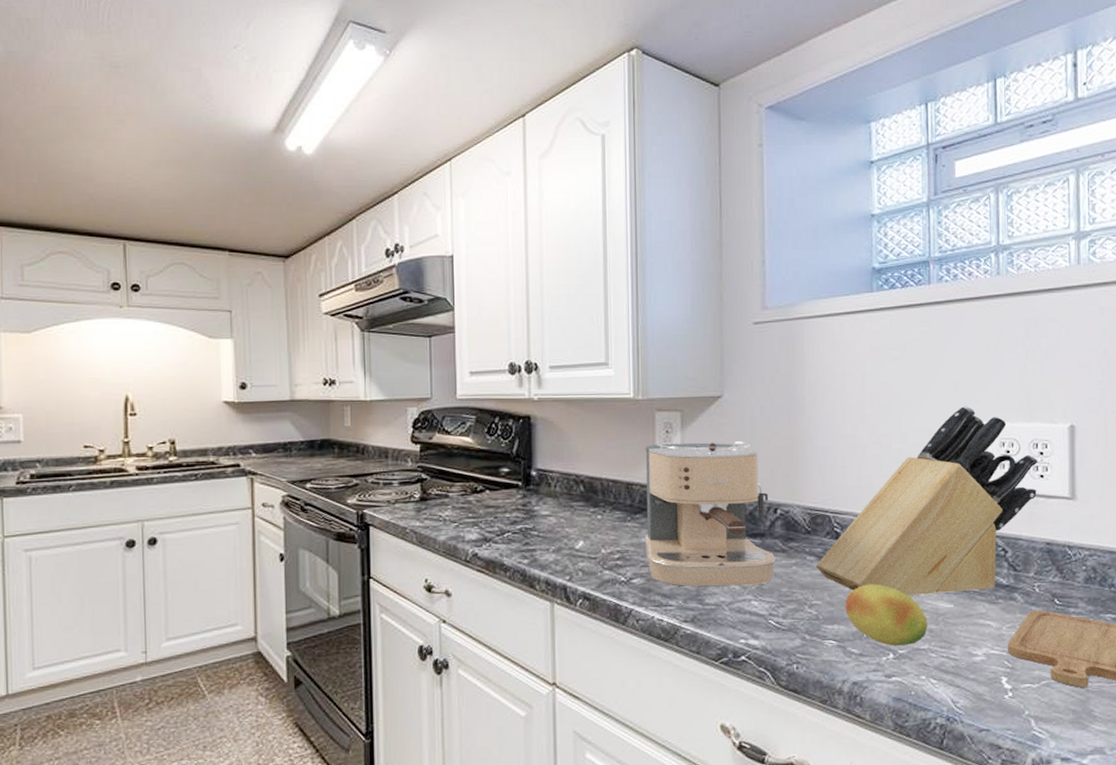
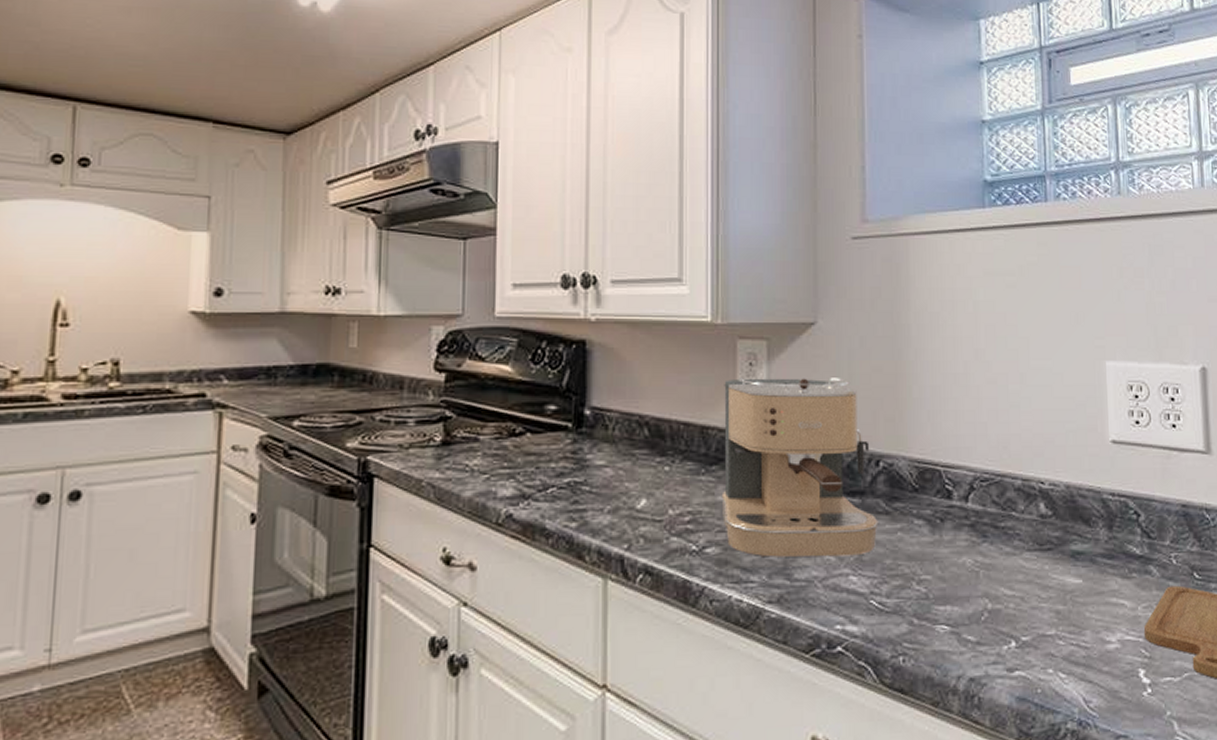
knife block: present [815,405,1038,595] -> none [924,341,1170,568]
fruit: present [845,584,928,646] -> none [959,554,1054,631]

